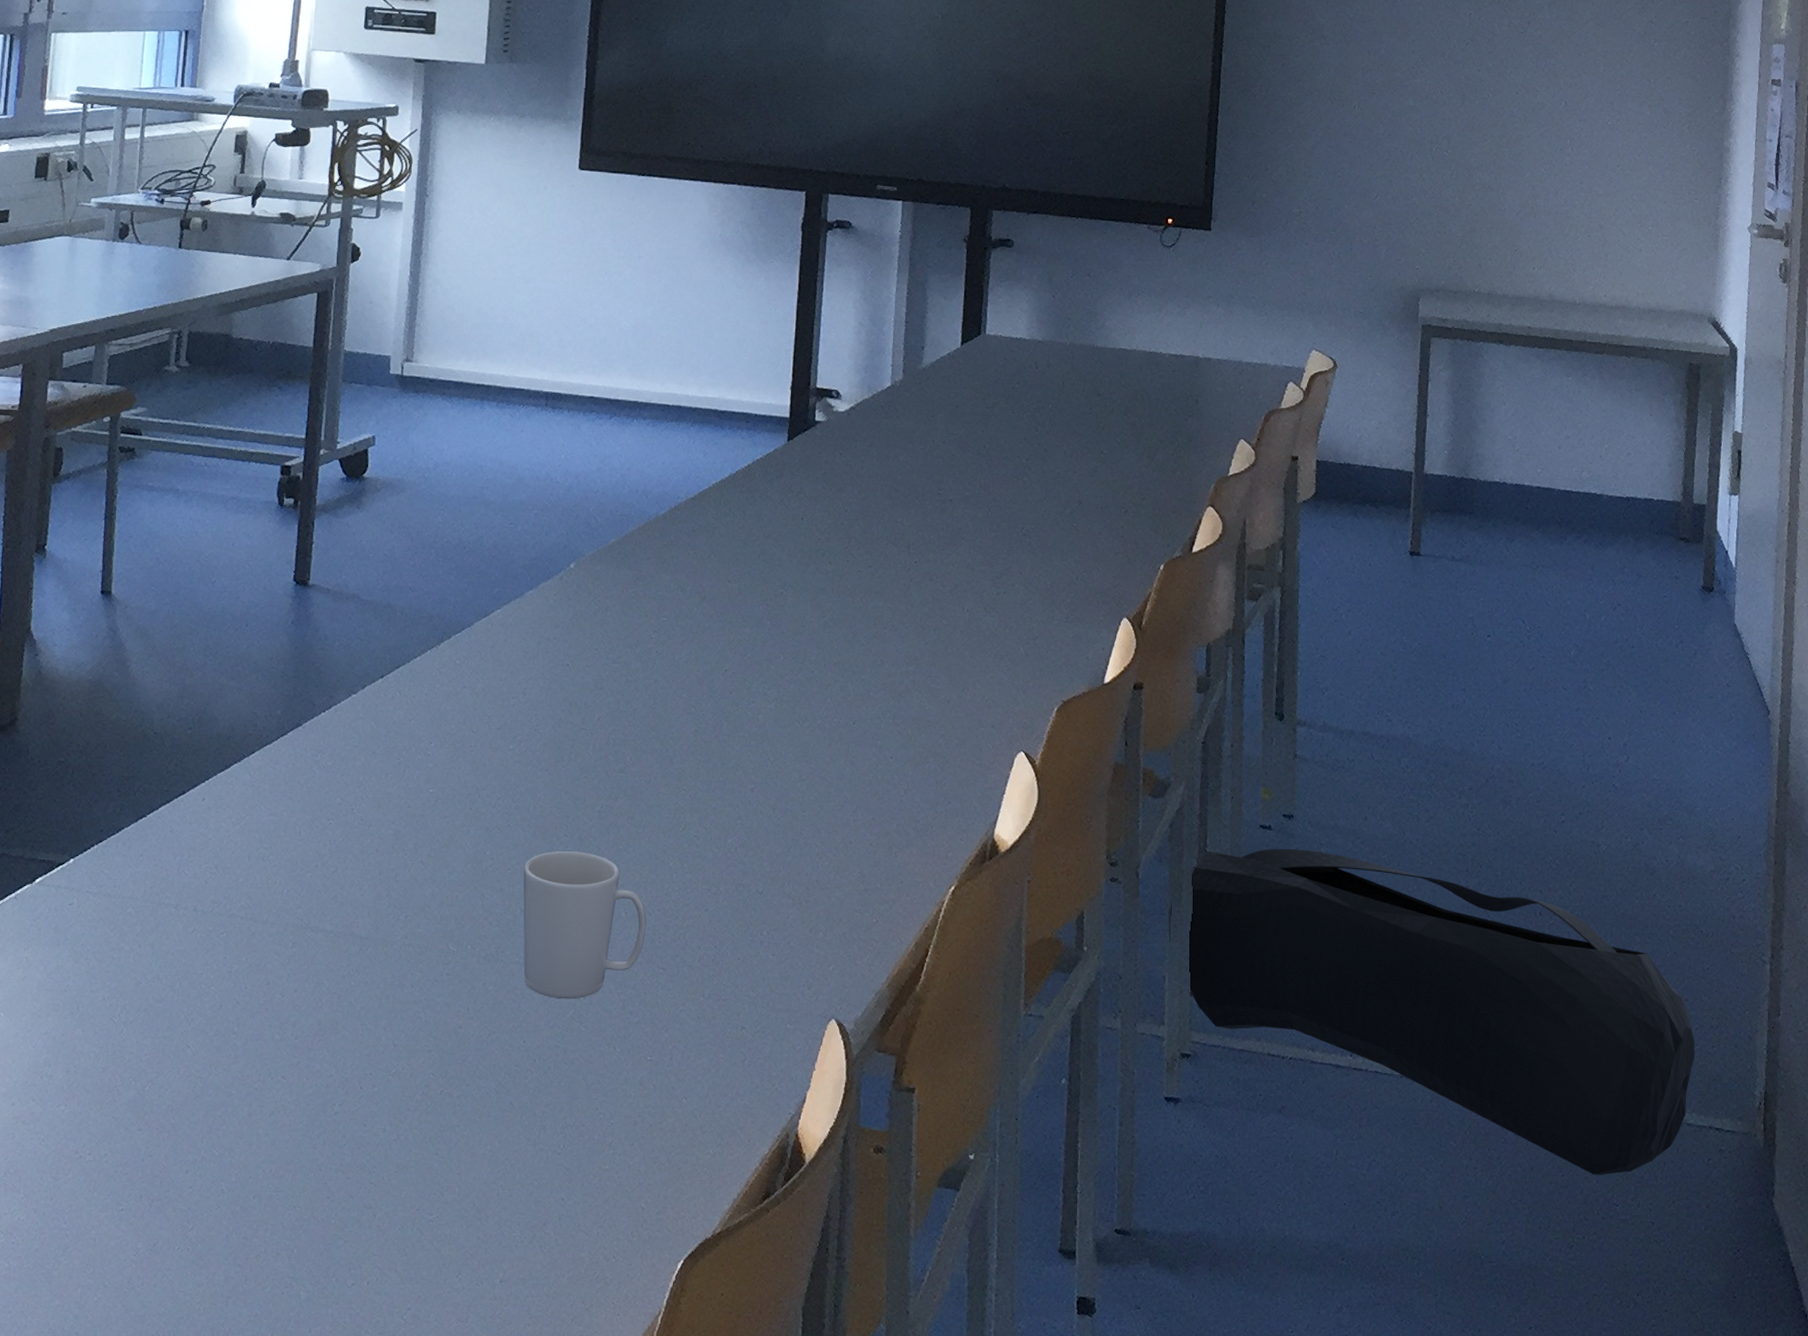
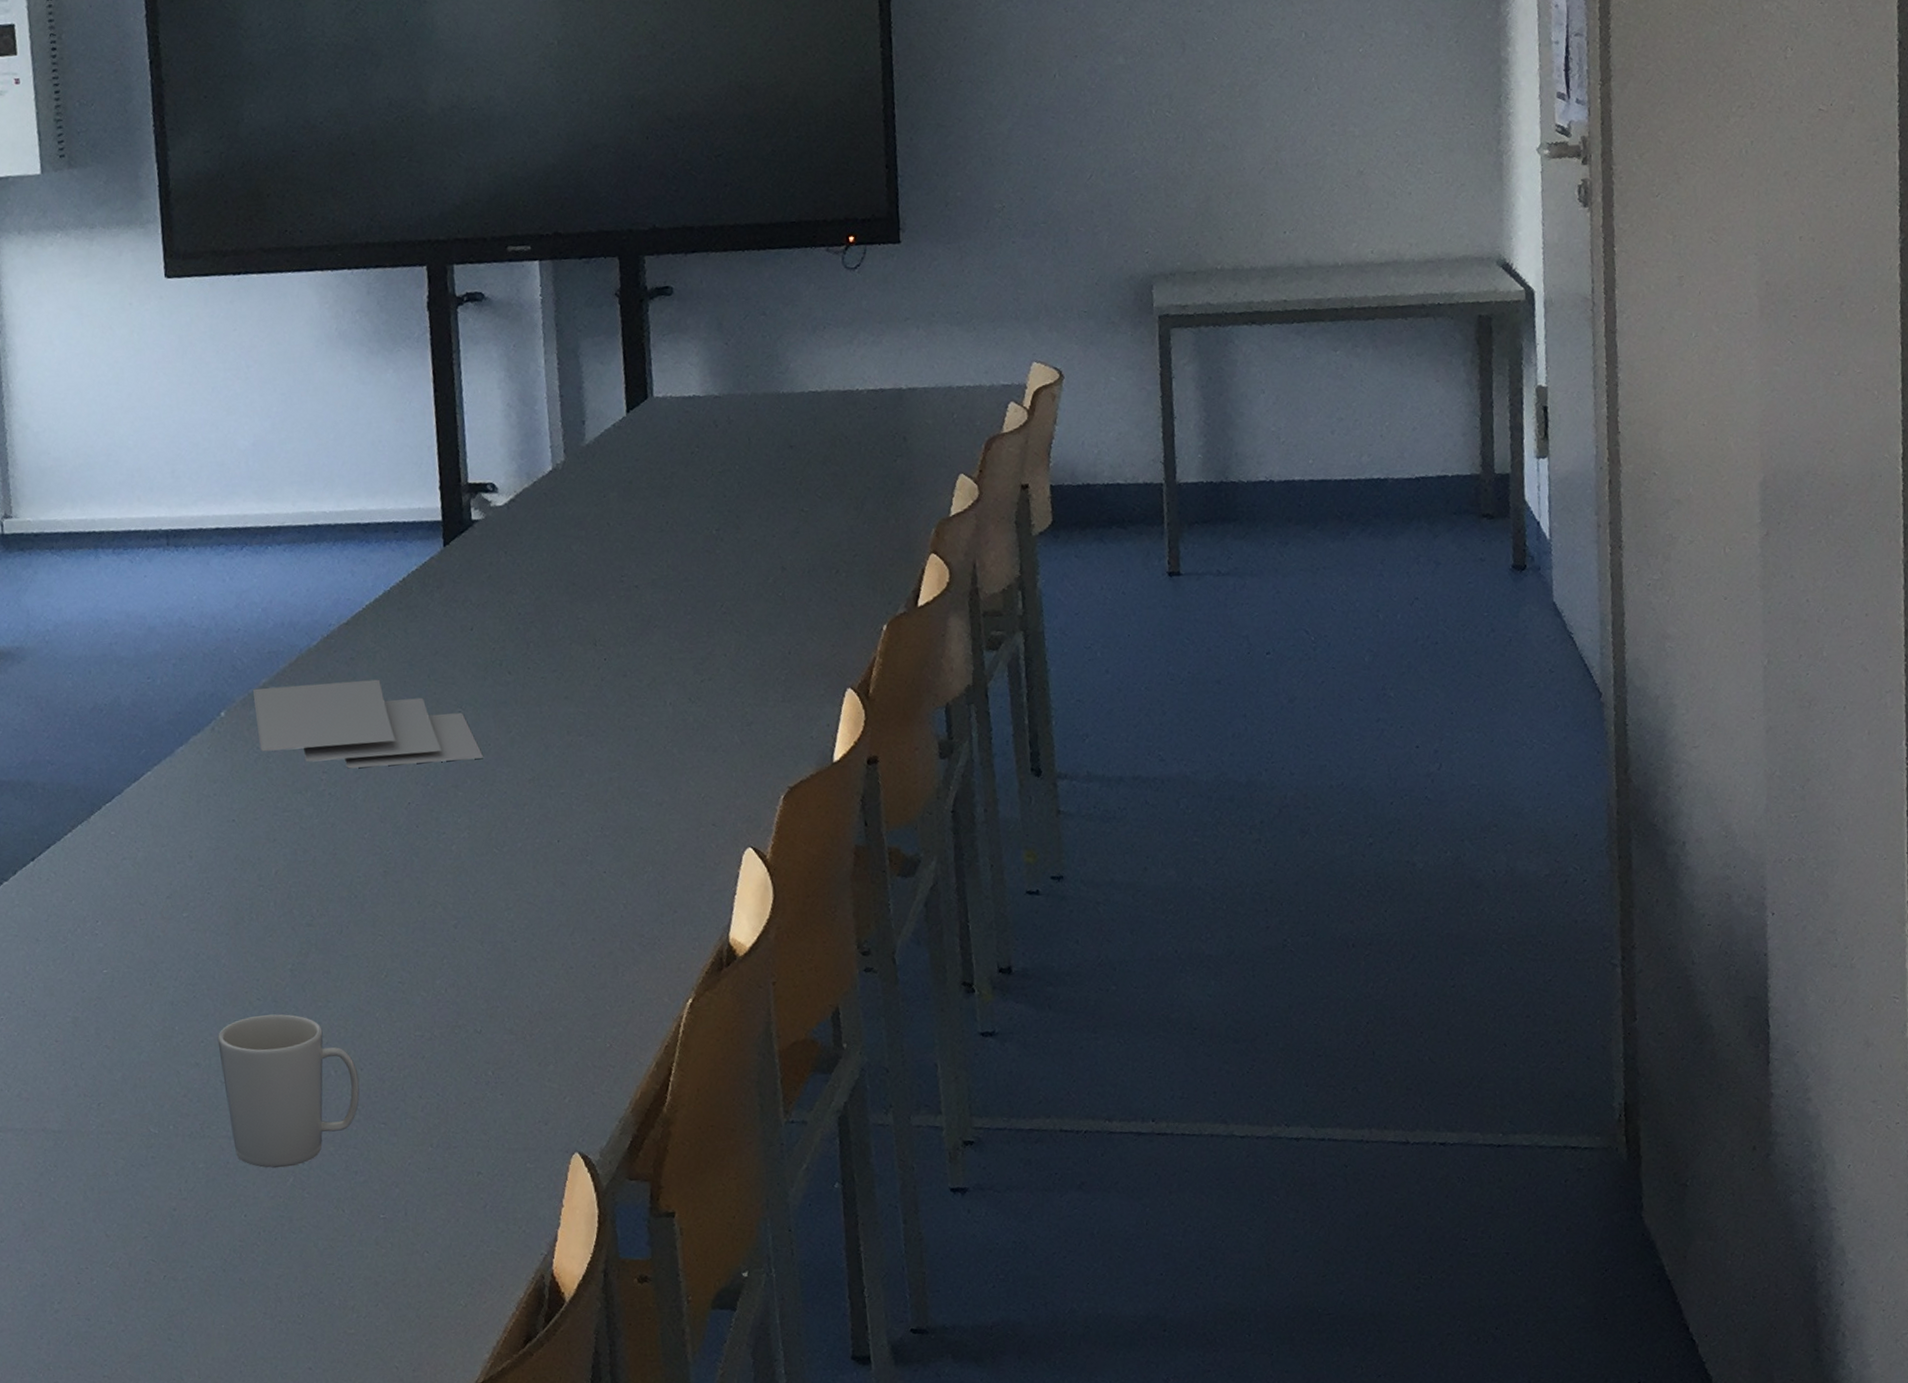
papers: none [601,546,798,637] -> present [253,679,484,769]
bag: present [1168,848,1695,1175] -> none [933,910,1542,1212]

